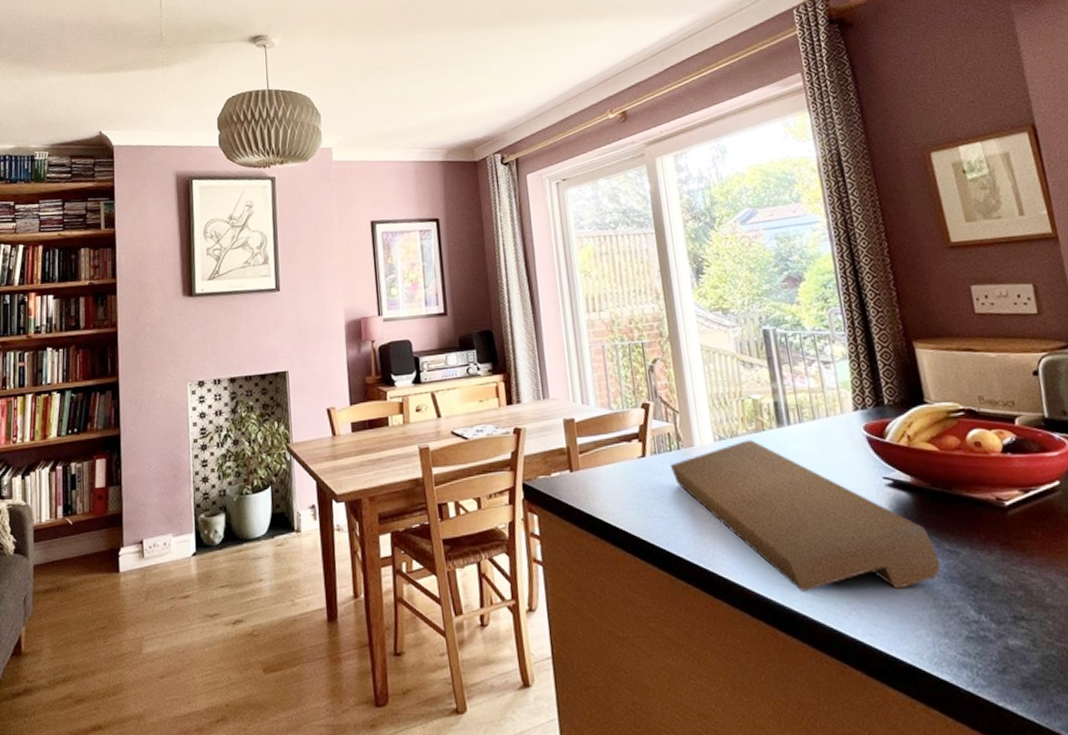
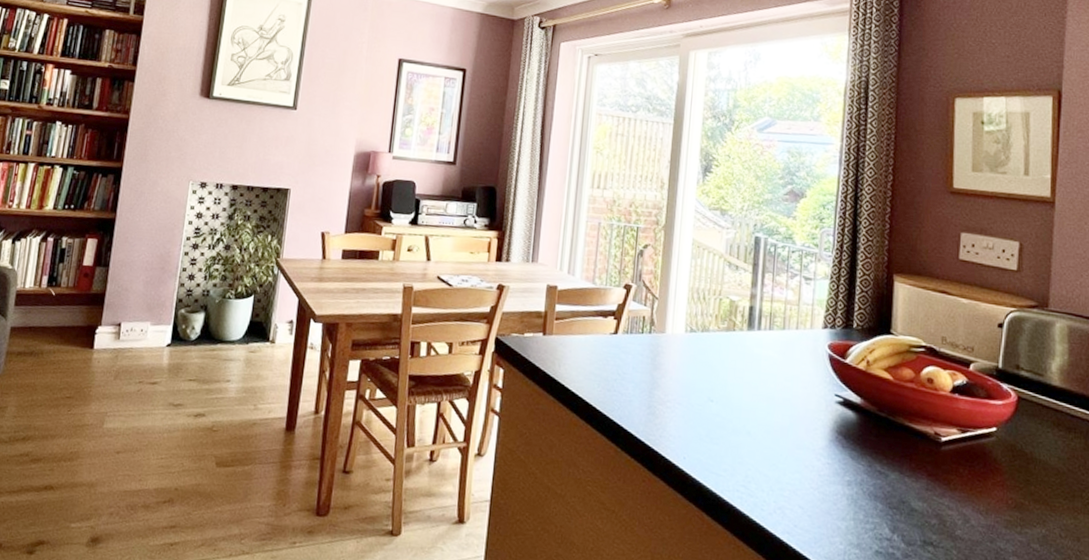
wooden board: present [670,440,940,592] -> none [638,336,868,498]

